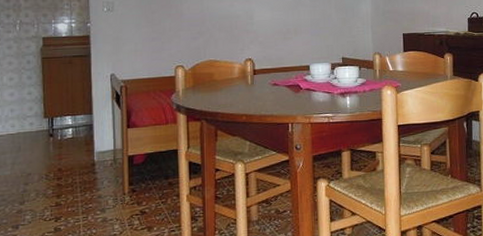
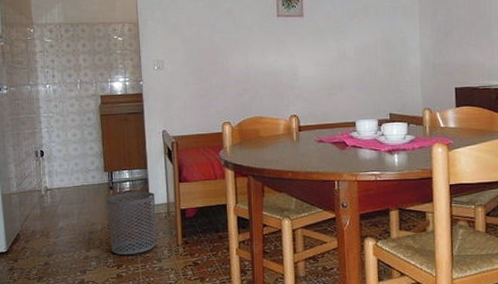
waste bin: none [44,138,101,207] -> present [106,191,156,256]

